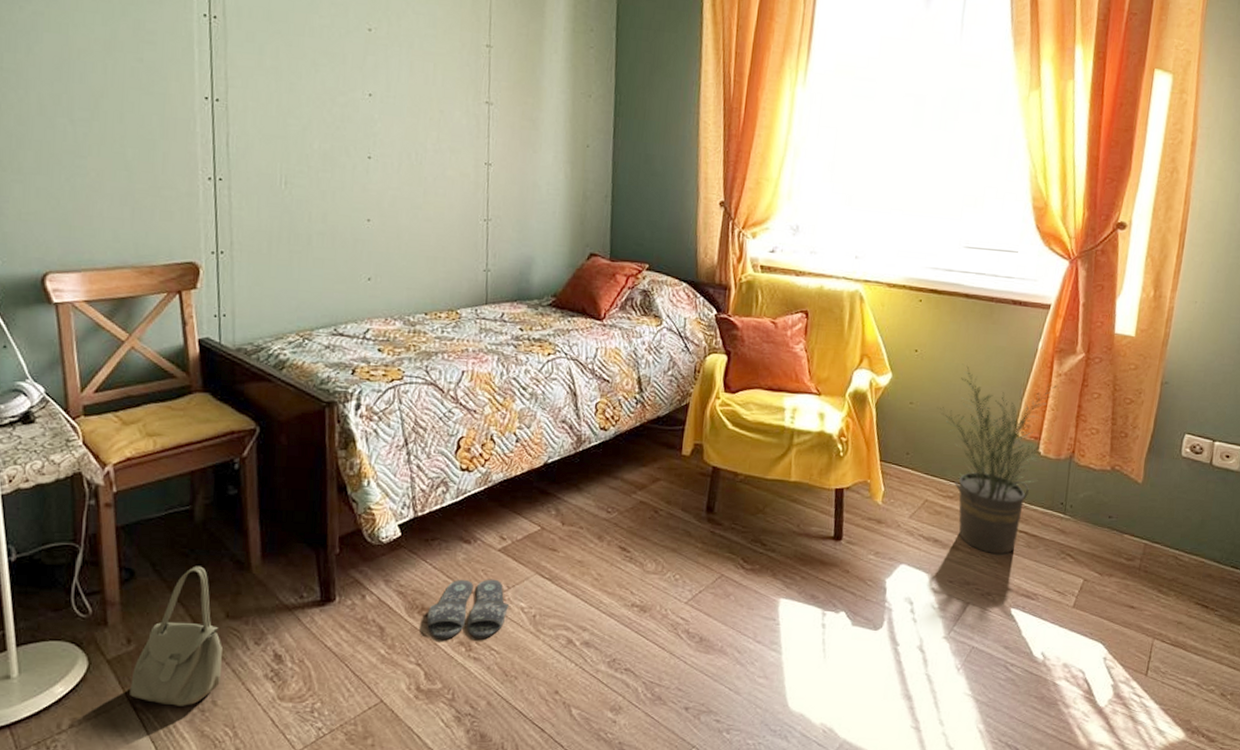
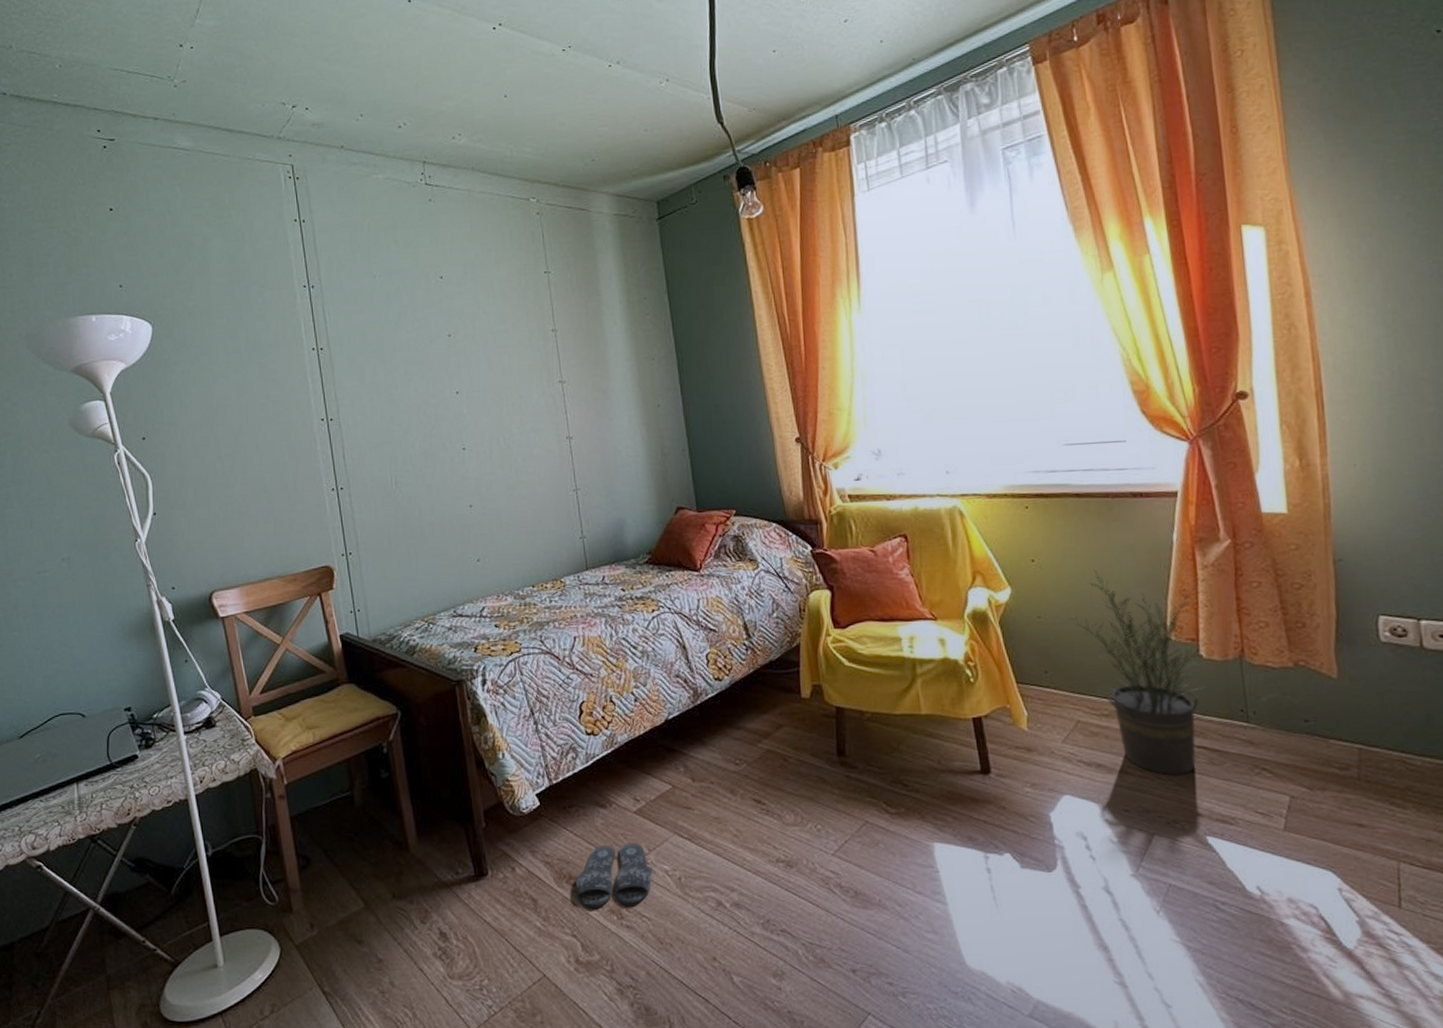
handbag: present [130,566,223,706] -> none [317,849,396,988]

